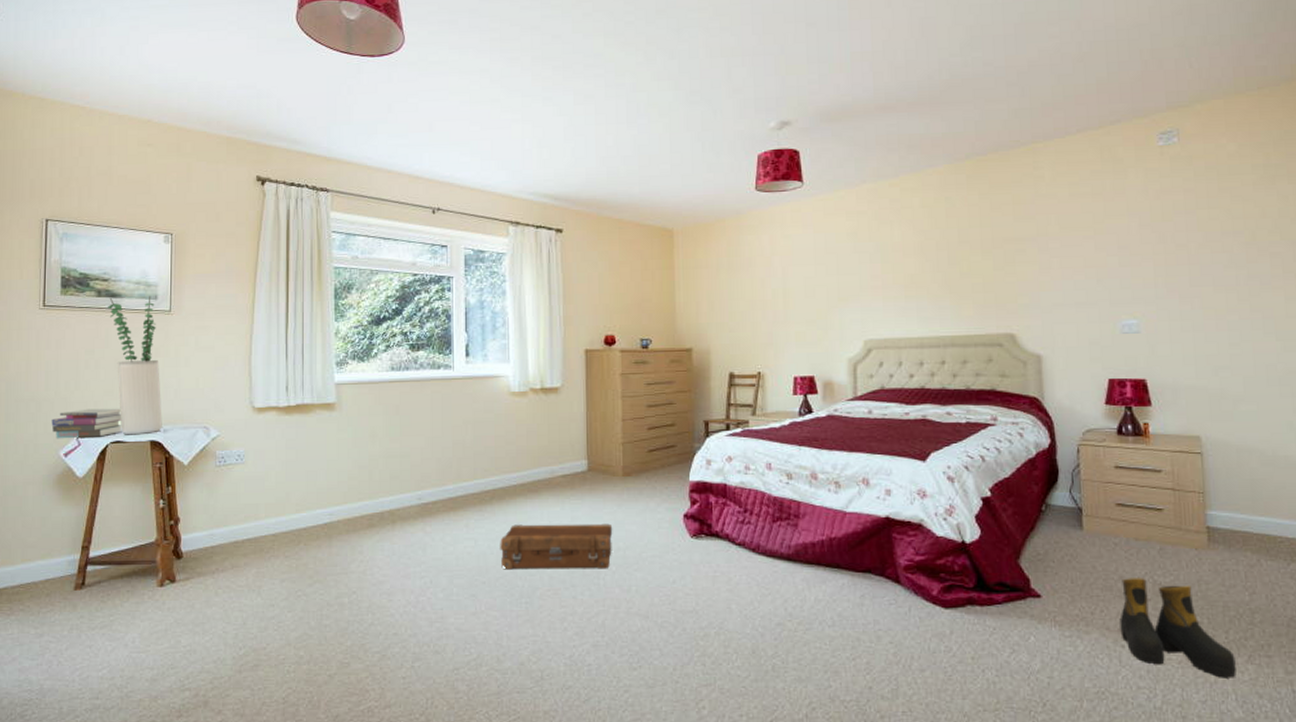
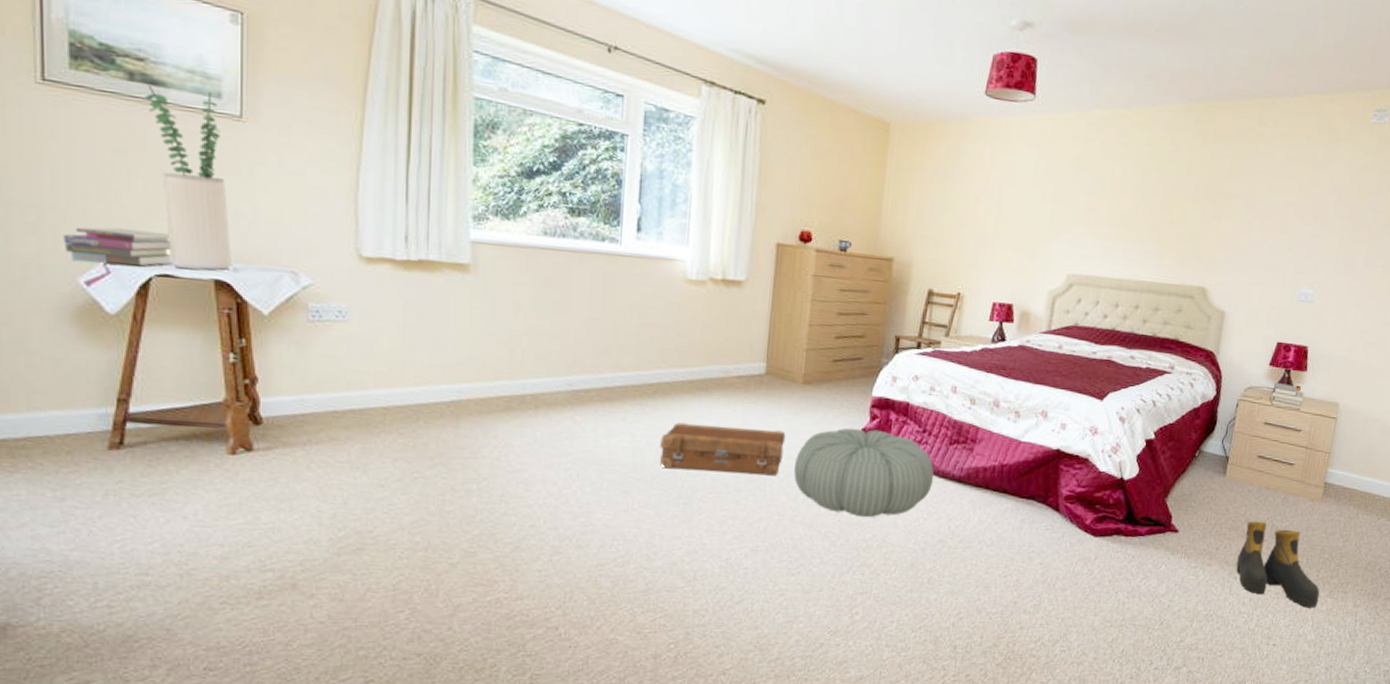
pouf: none [624,514,761,603] -> present [794,427,934,517]
books: none [1114,421,1155,449] -> present [1270,382,1305,410]

